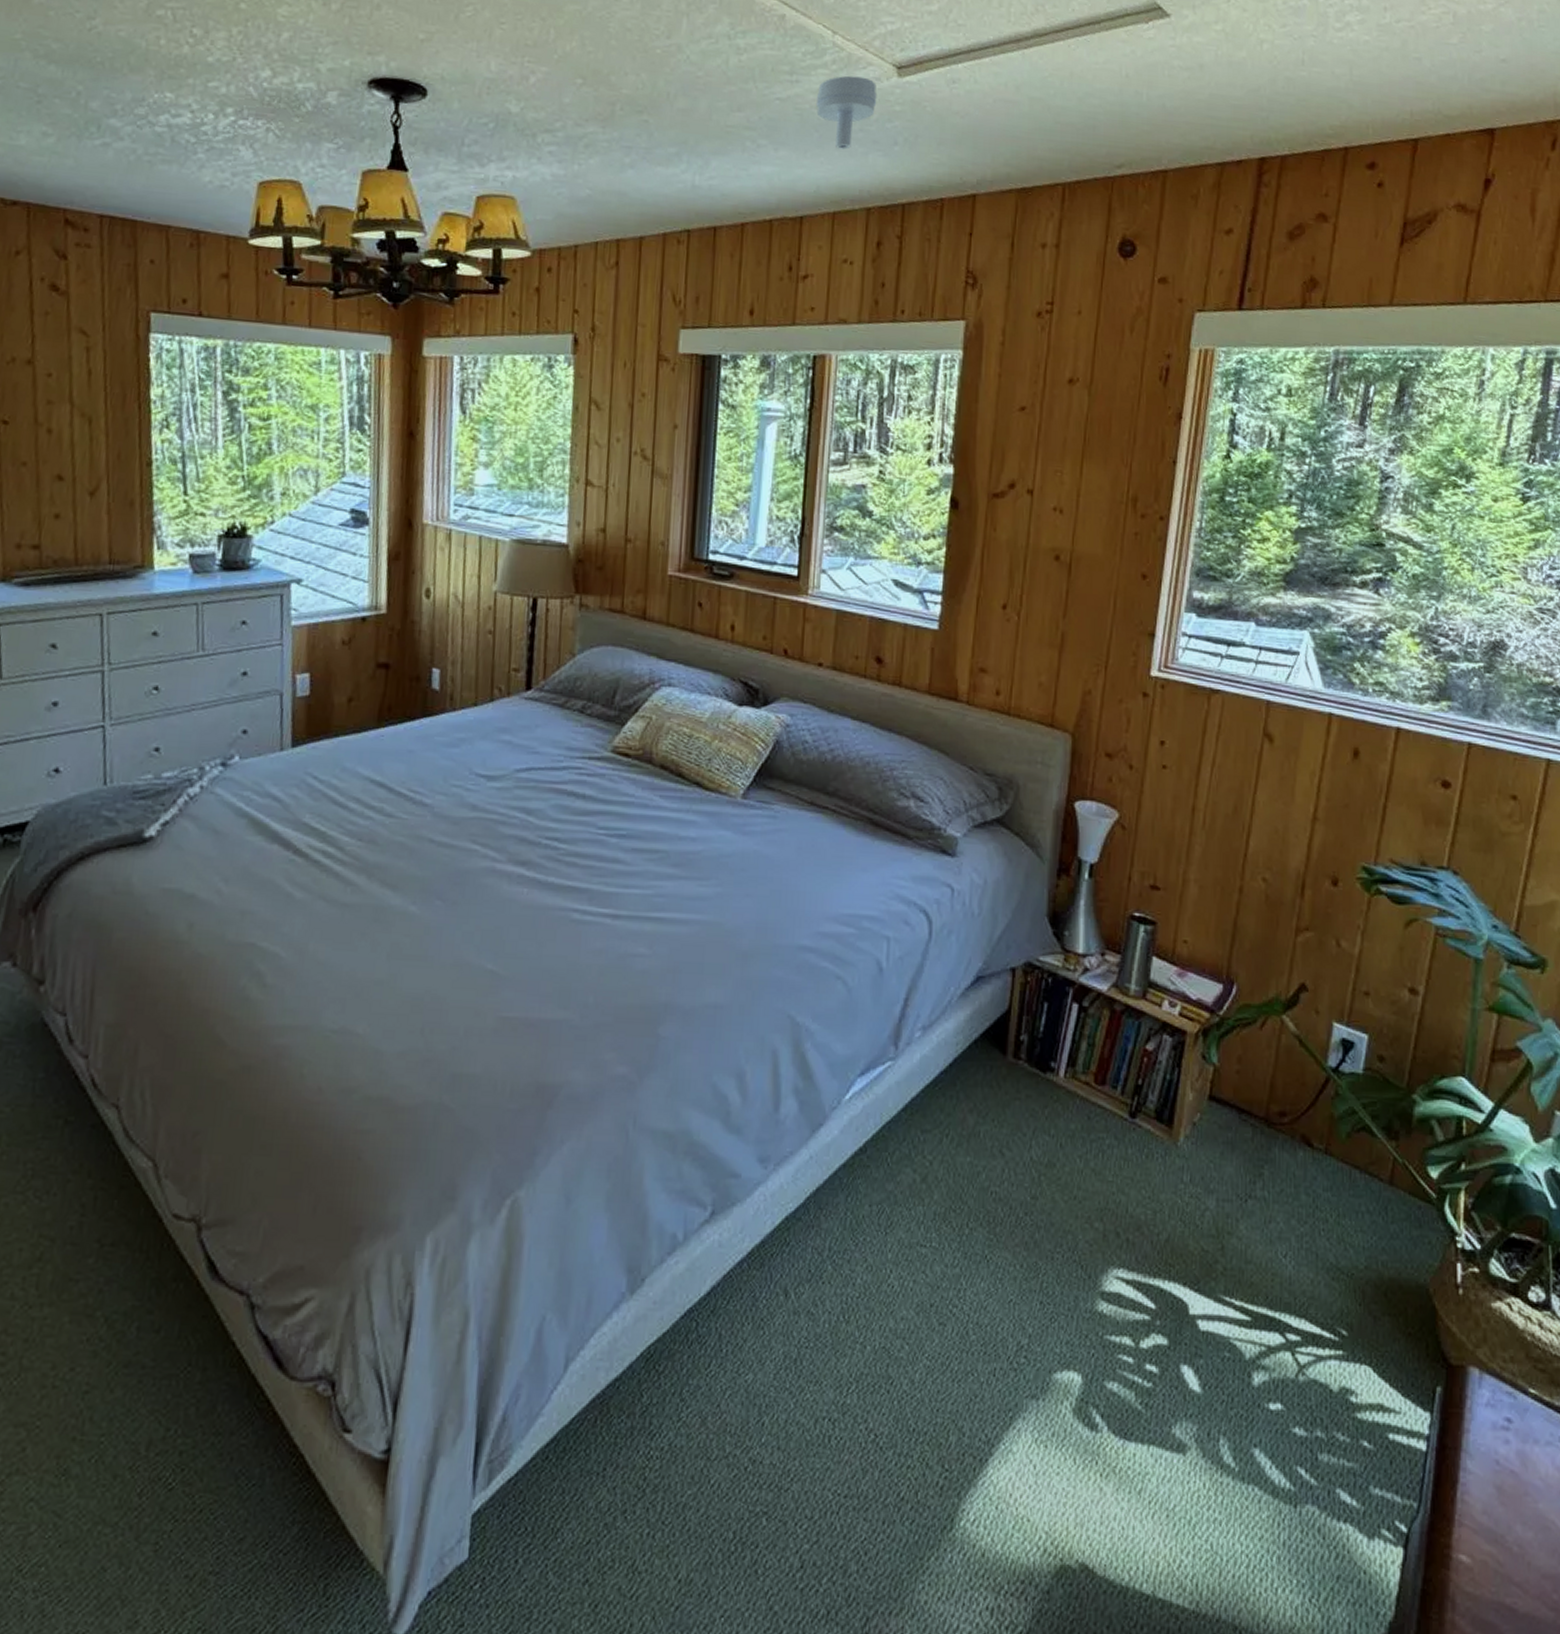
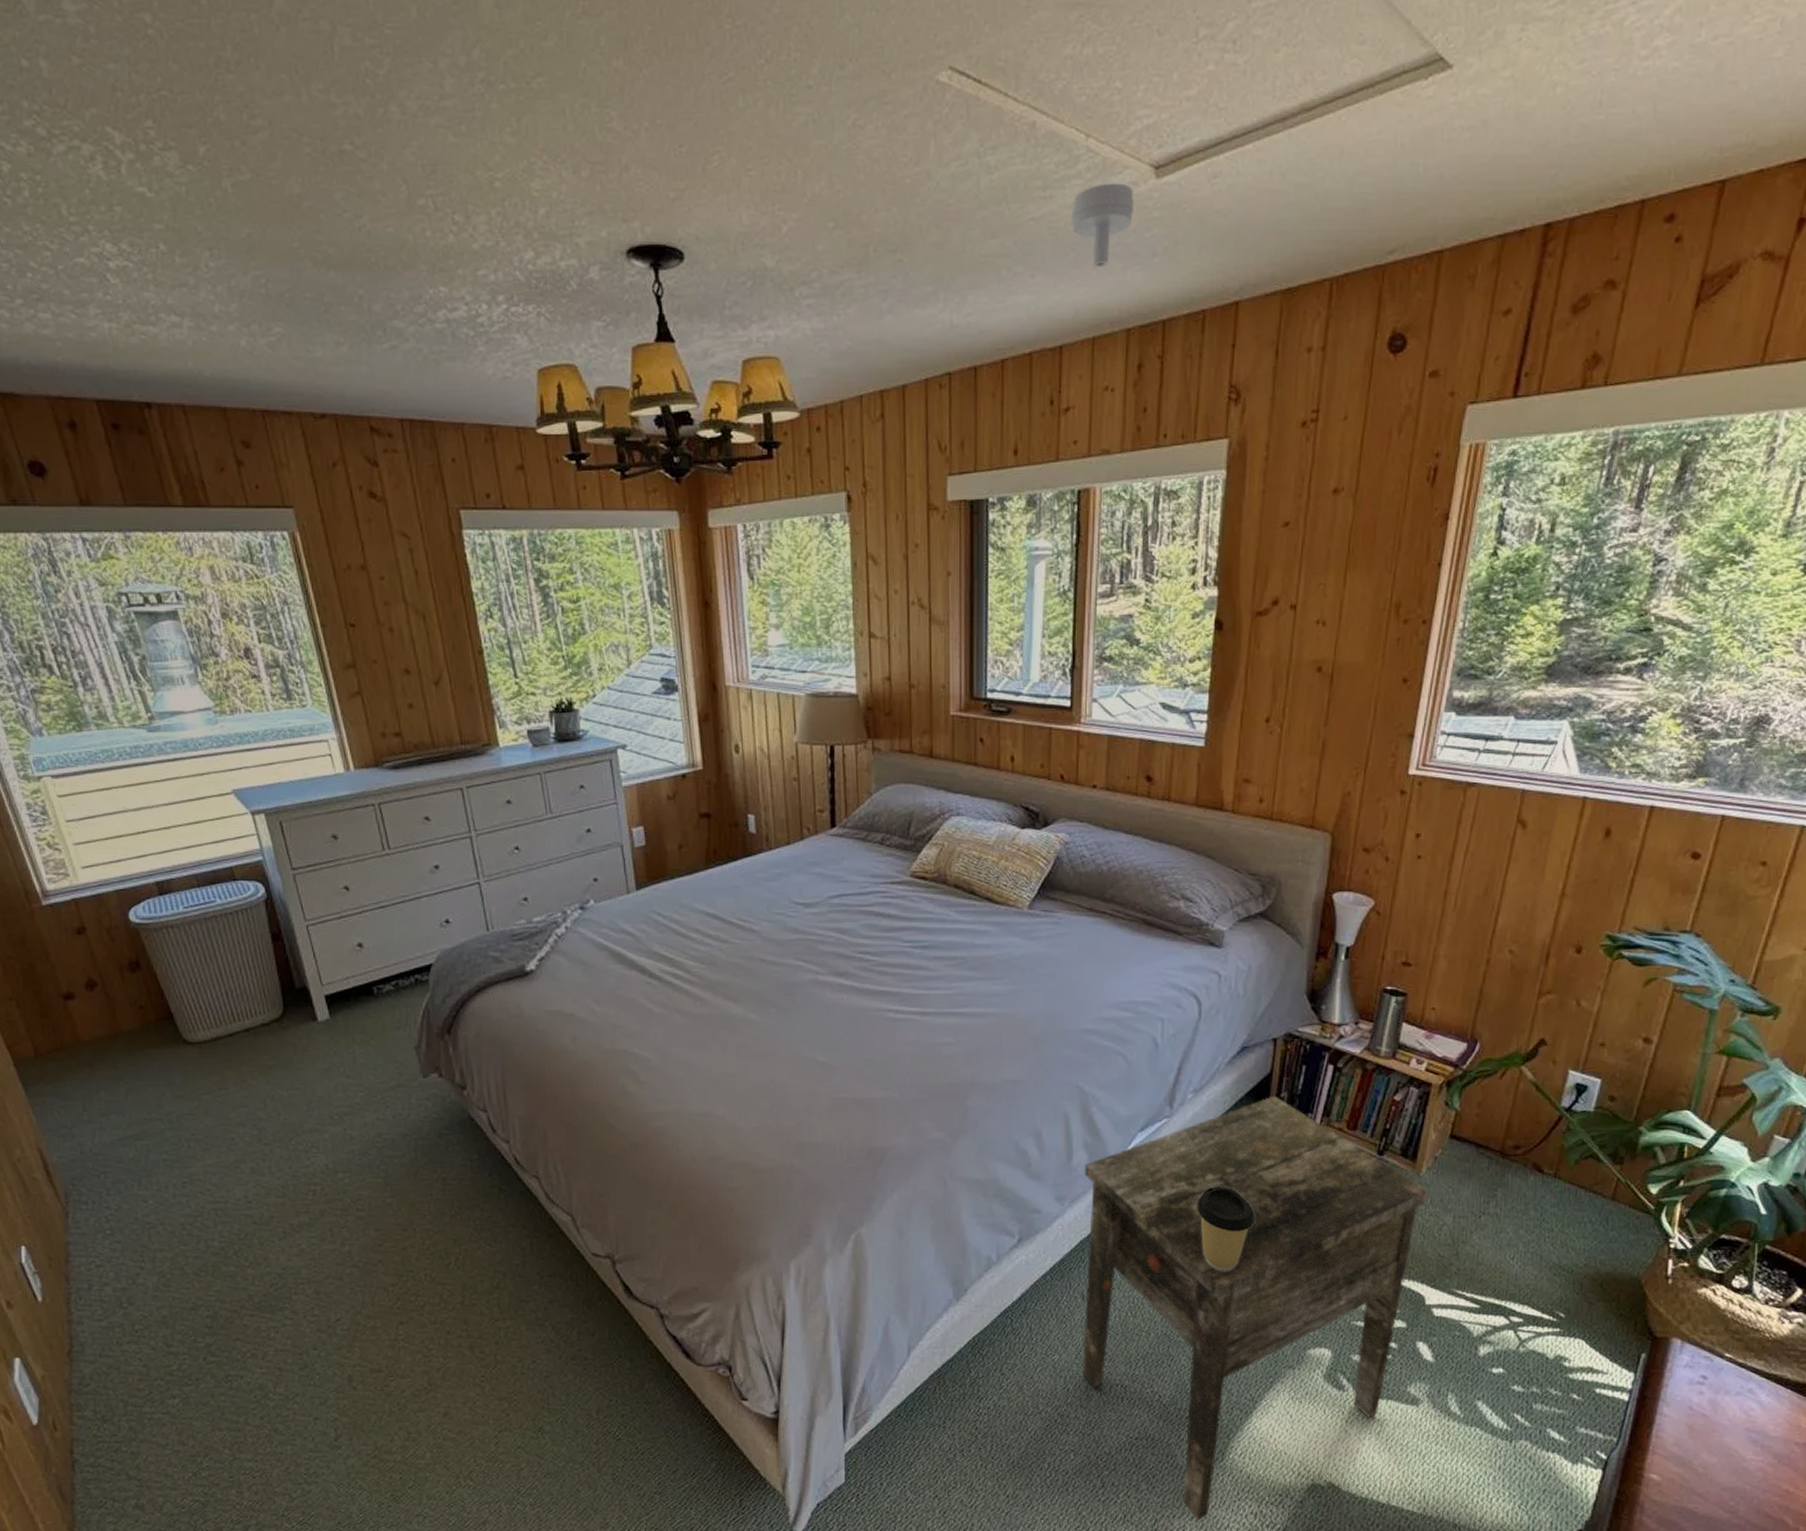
side table: none [780,1038,1188,1619] -> present [1081,1095,1429,1520]
coffee cup: none [922,1150,992,1263] -> present [1196,1186,1256,1271]

